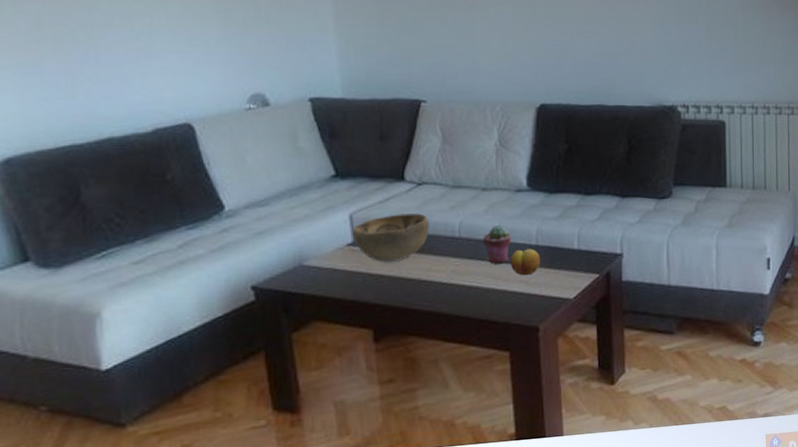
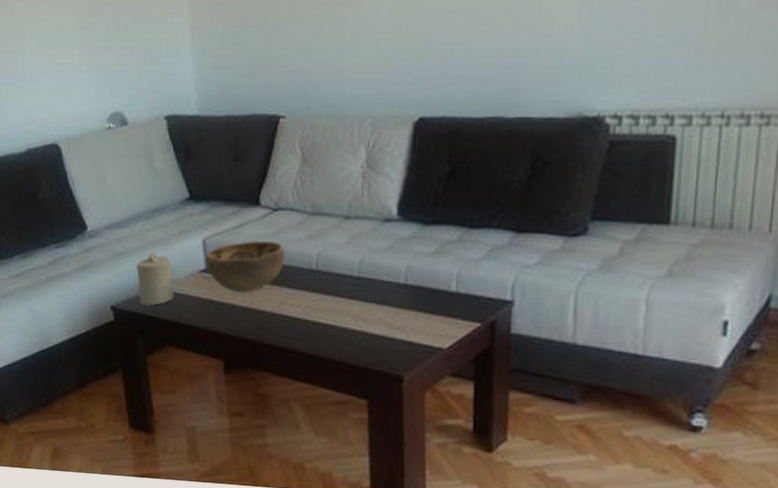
candle: none [280,229,321,282] -> present [137,252,174,306]
potted succulent: present [482,225,511,264] -> none [342,259,375,302]
fruit: present [510,249,541,276] -> none [373,287,409,318]

